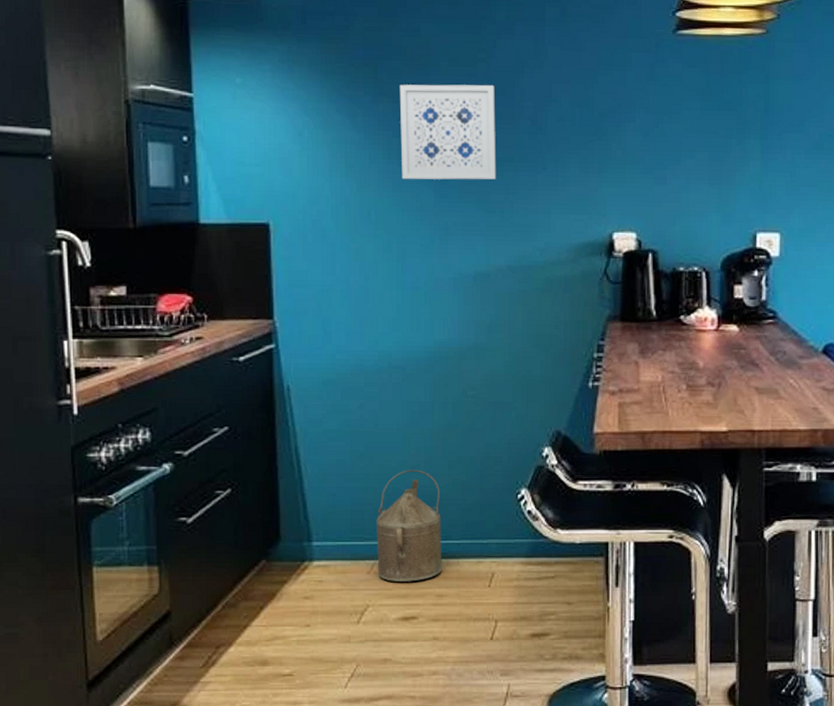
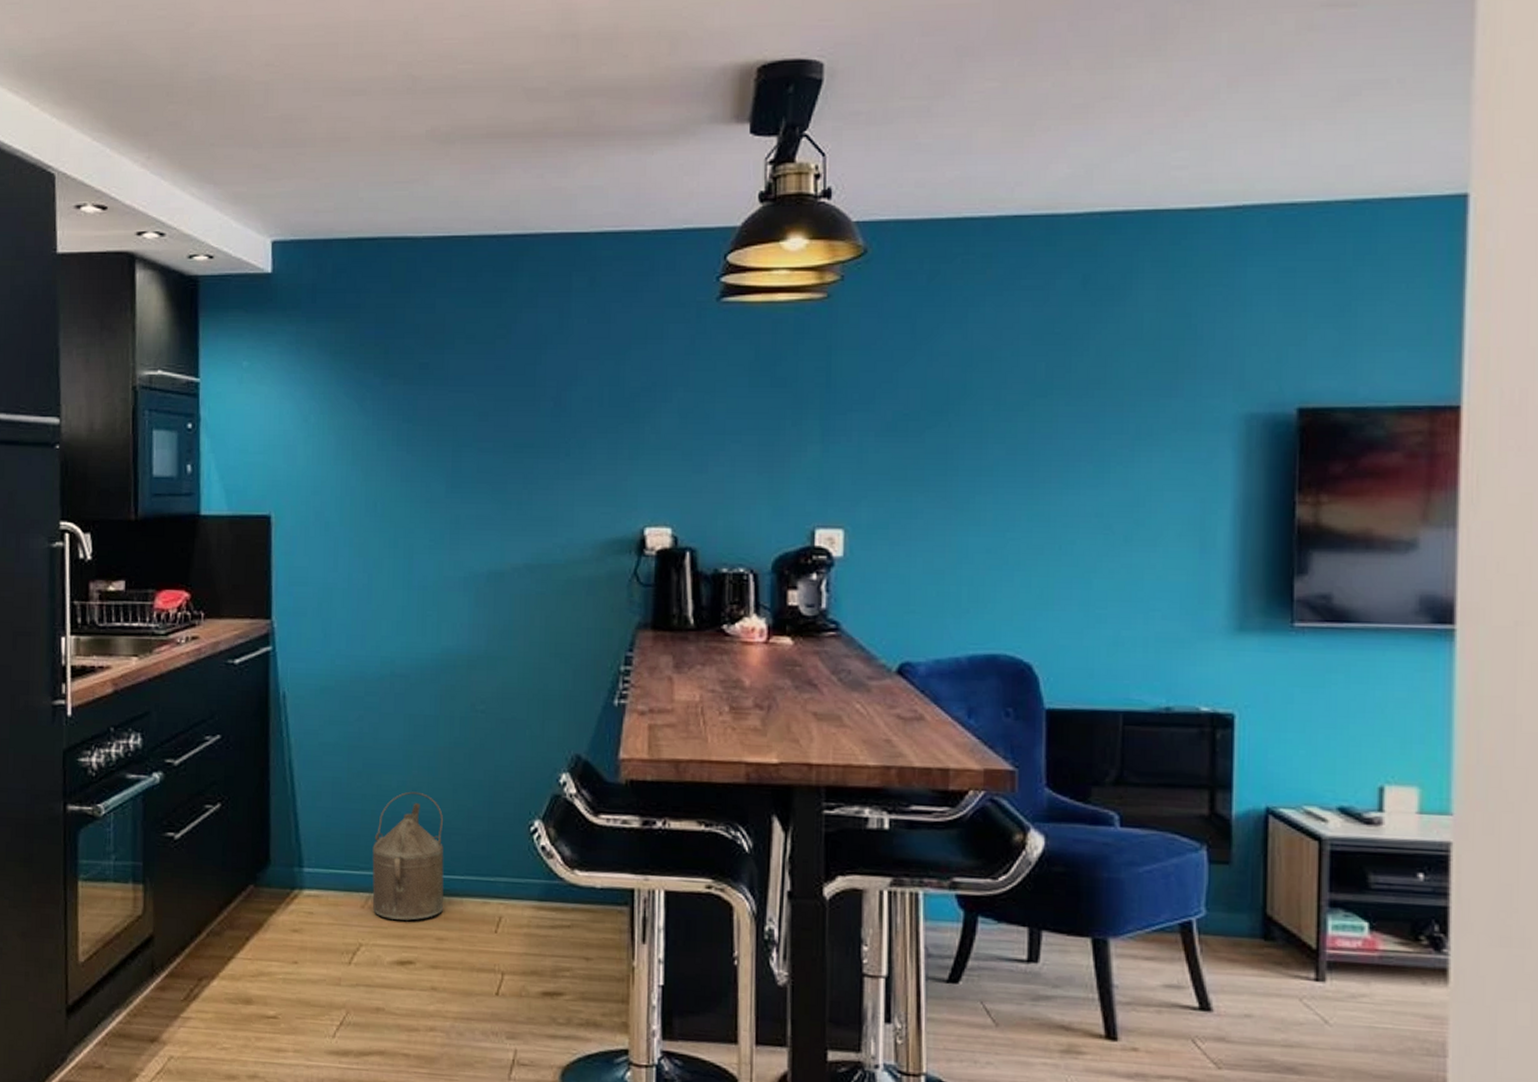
wall art: present [399,84,497,180] -> none [411,363,515,468]

